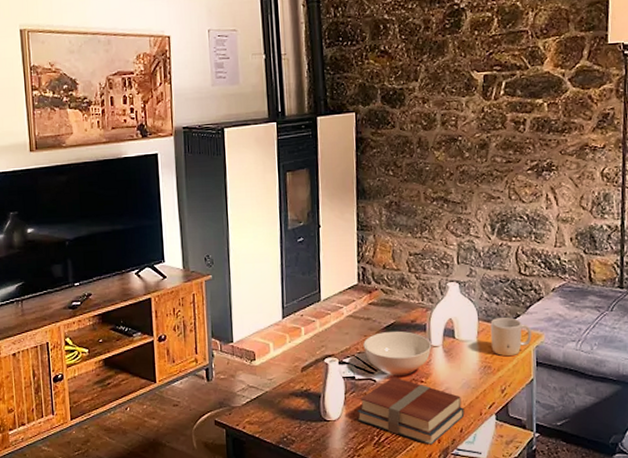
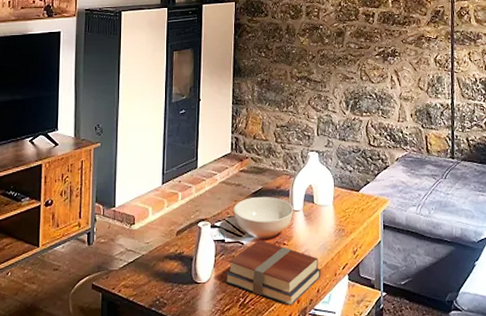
mug: present [490,318,532,357] -> none [344,184,380,220]

